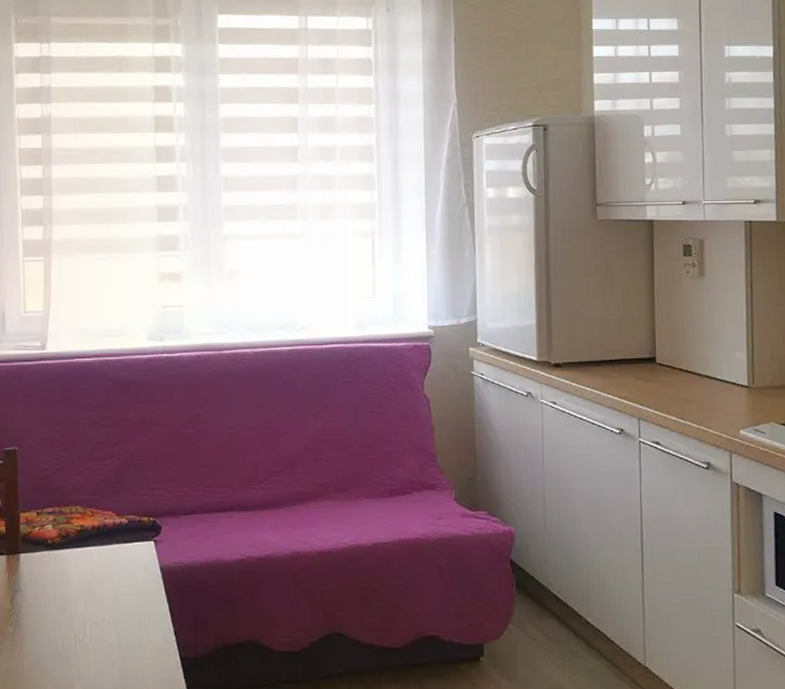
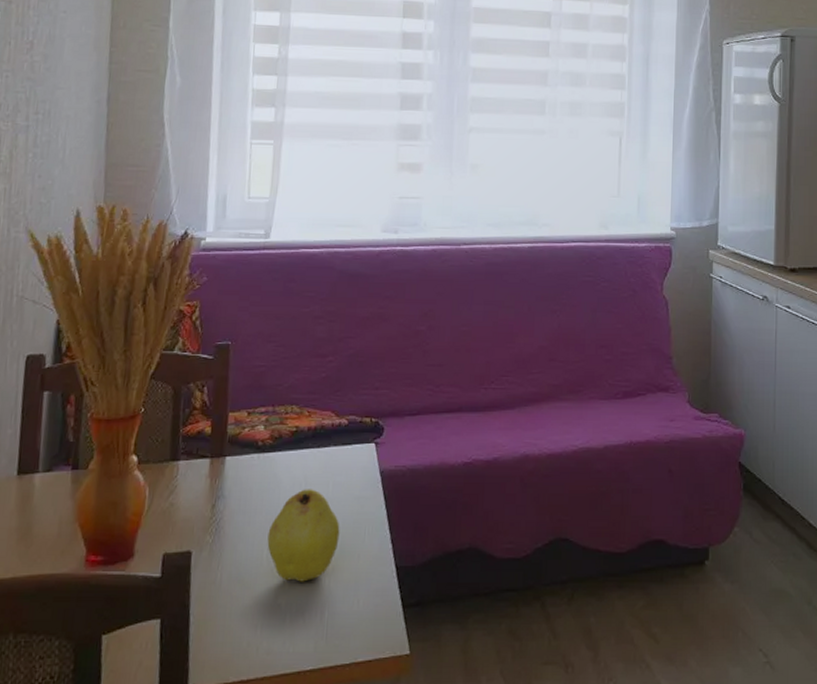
fruit: none [62,584,127,670] -> present [267,489,340,582]

